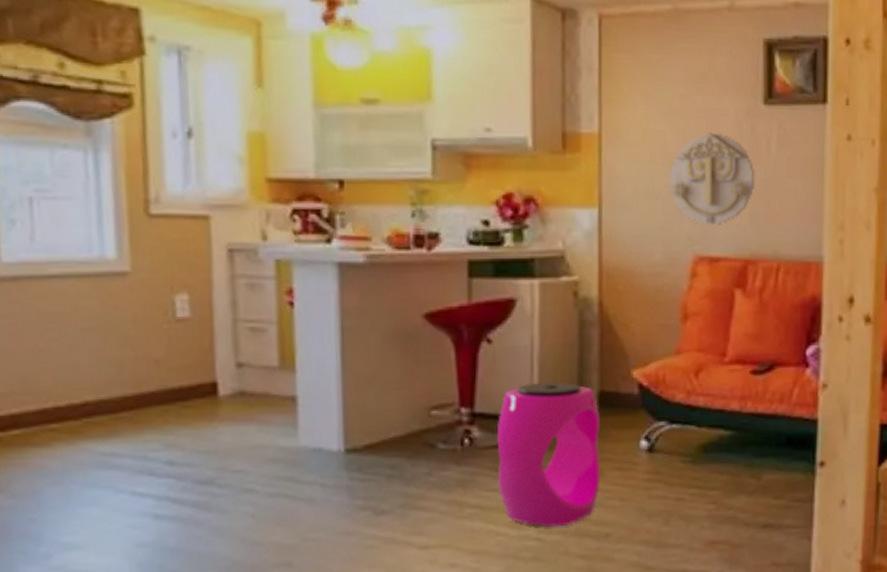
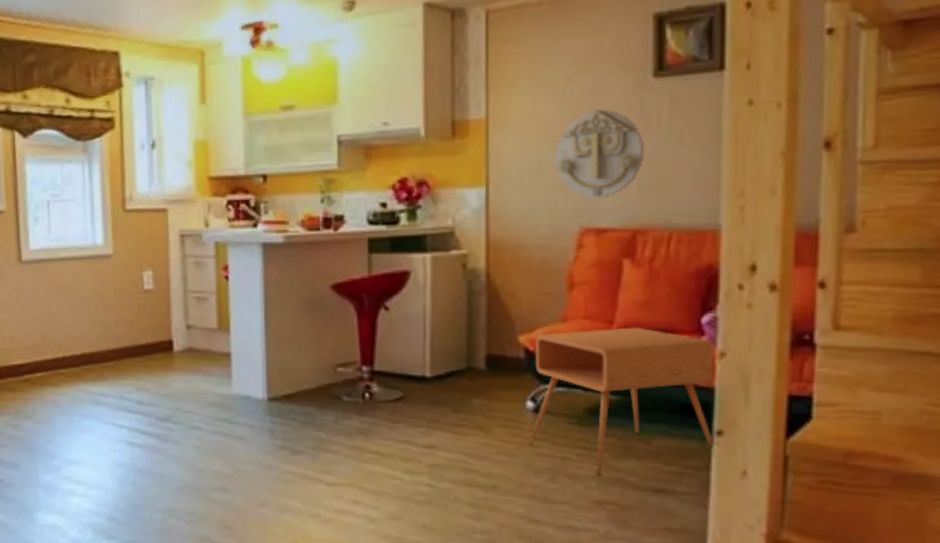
stool: present [497,381,601,528] -> none [393,345,488,476]
side table: none [642,359,817,515] -> present [528,327,714,476]

